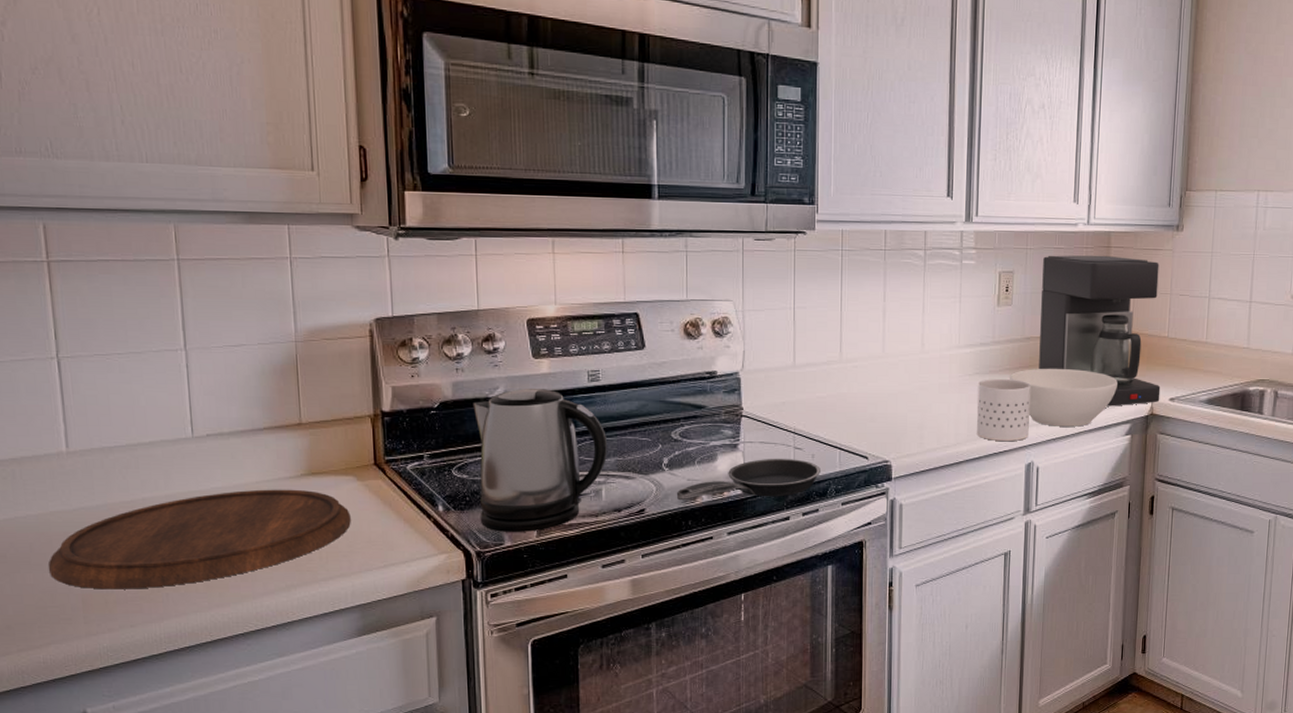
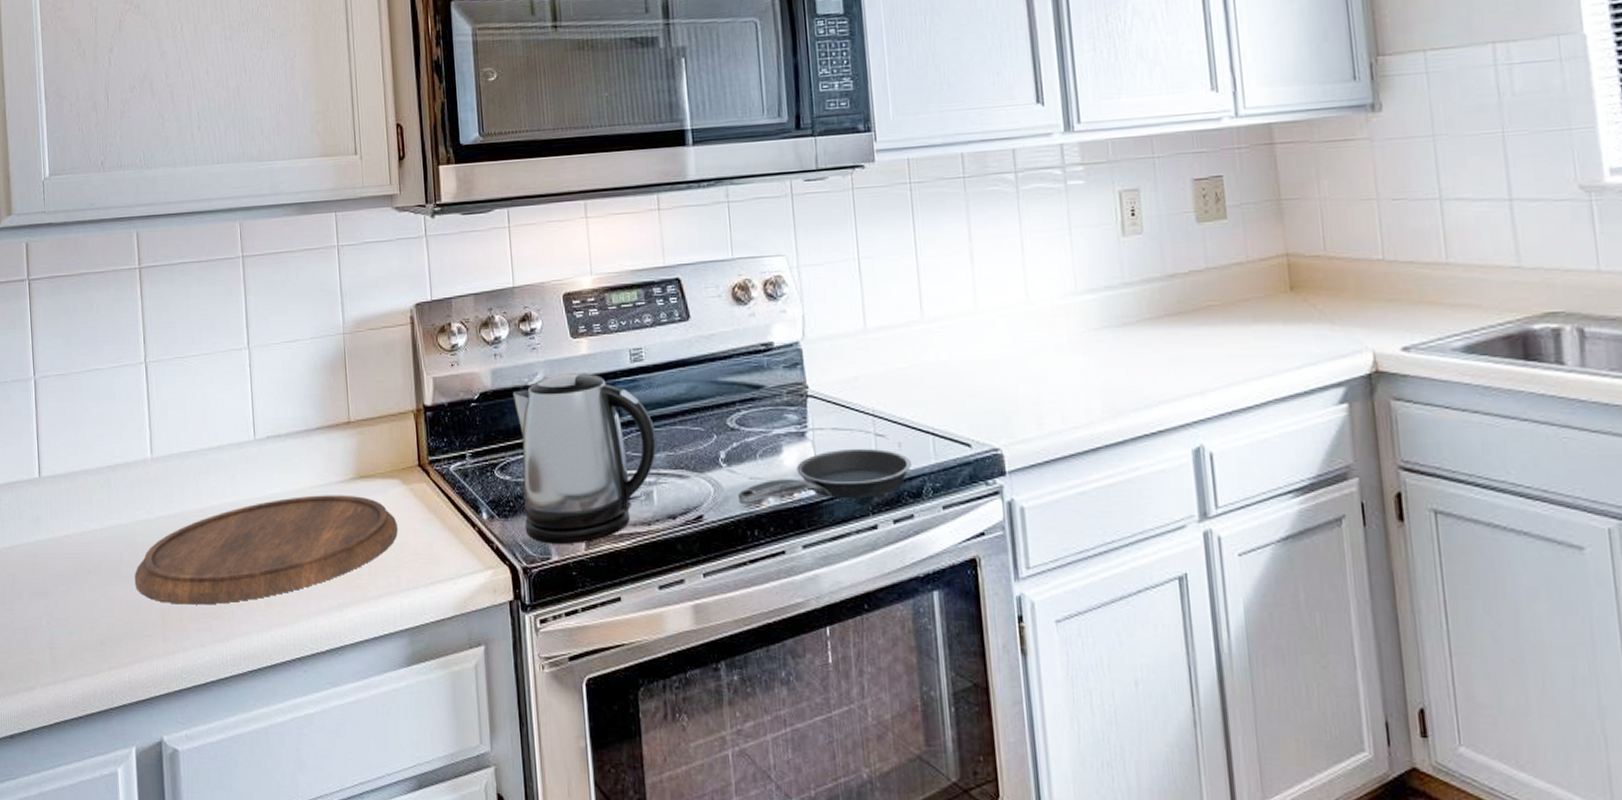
mug: present [976,378,1031,442] -> none [1108,331,1191,419]
bowl: present [1010,368,1118,427] -> none [1152,313,1316,395]
coffee maker: present [1039,255,1161,406] -> none [1178,155,1386,363]

